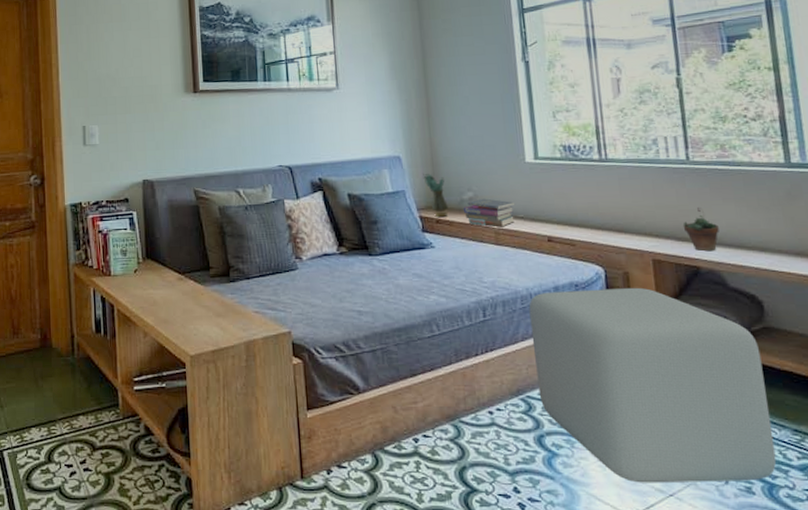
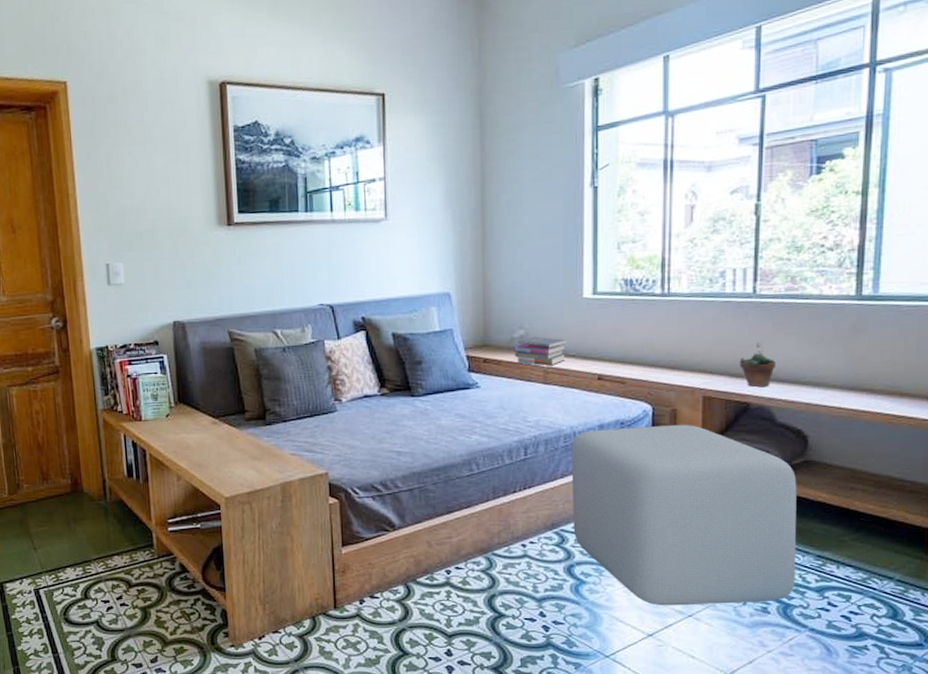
vase: present [423,173,448,218] -> none [473,310,497,357]

